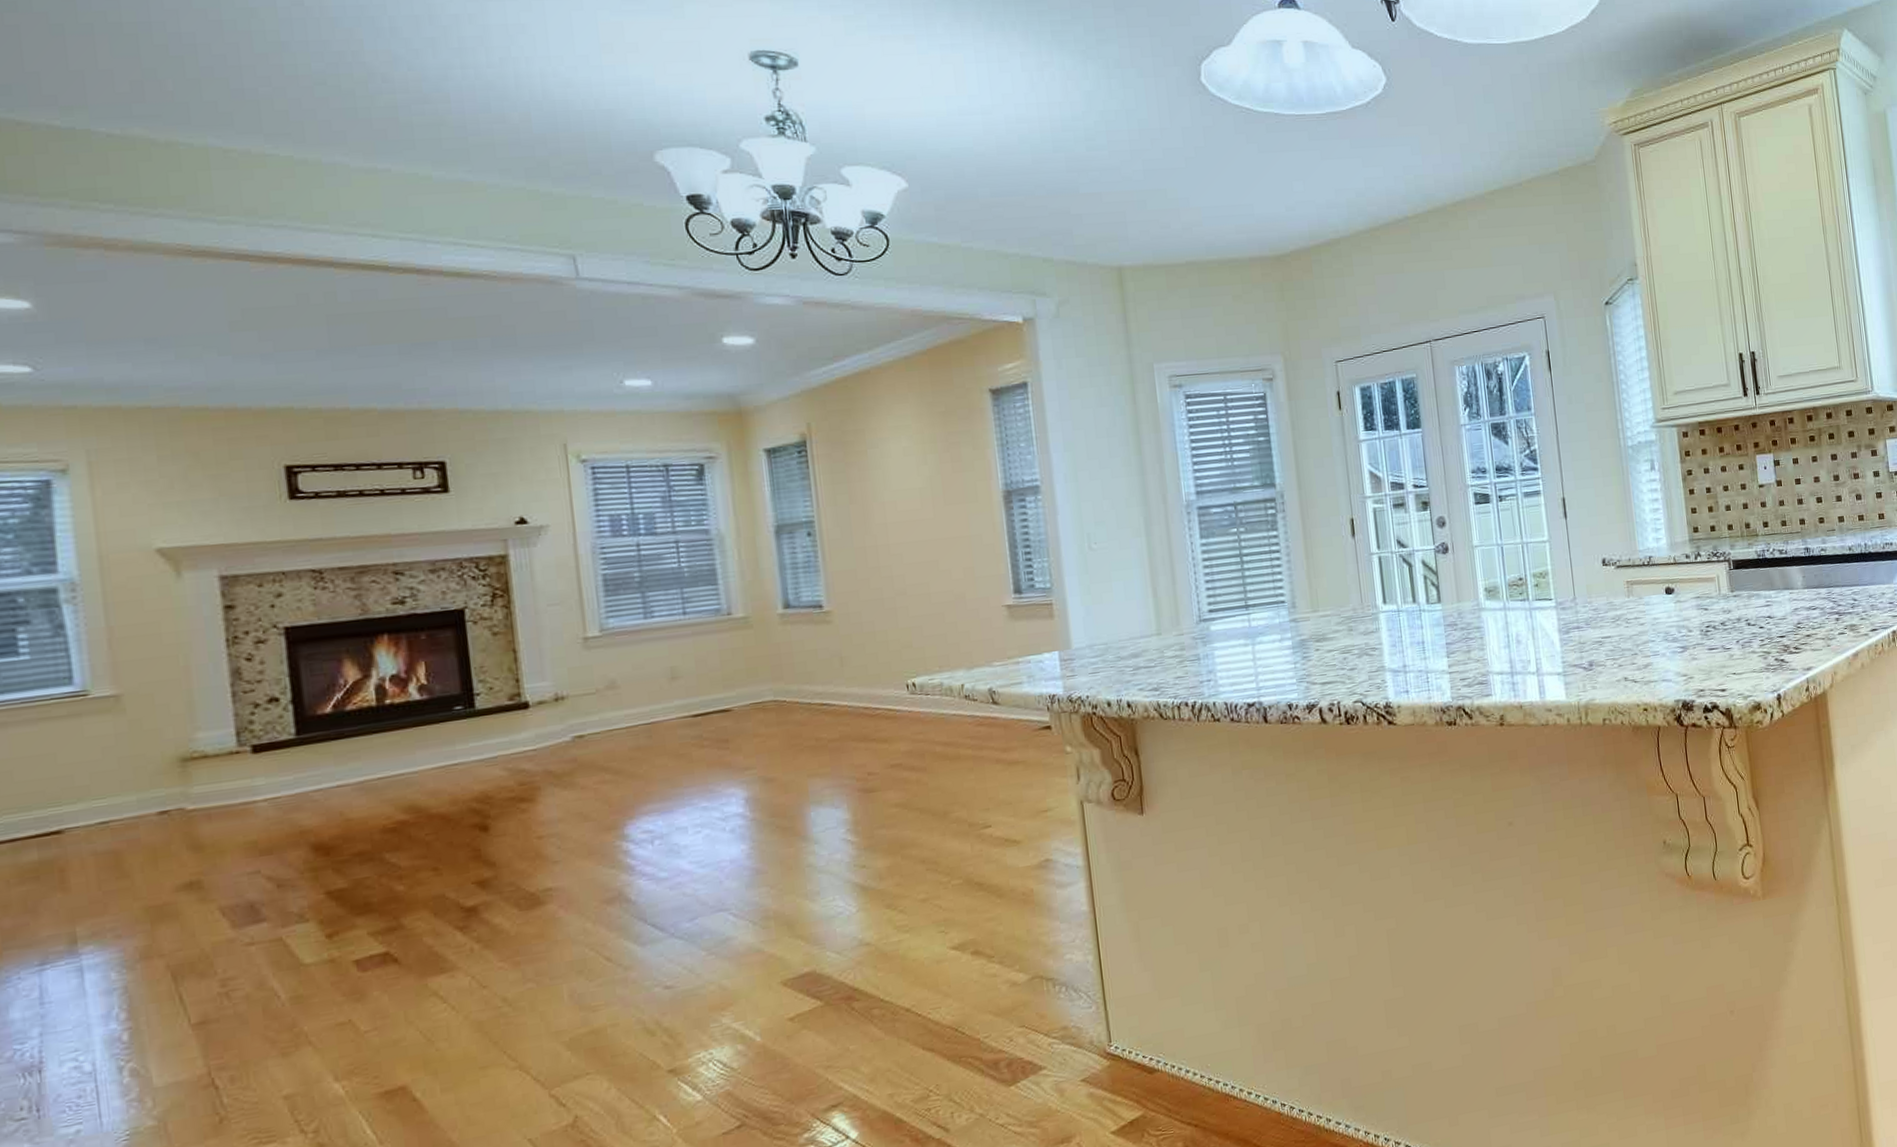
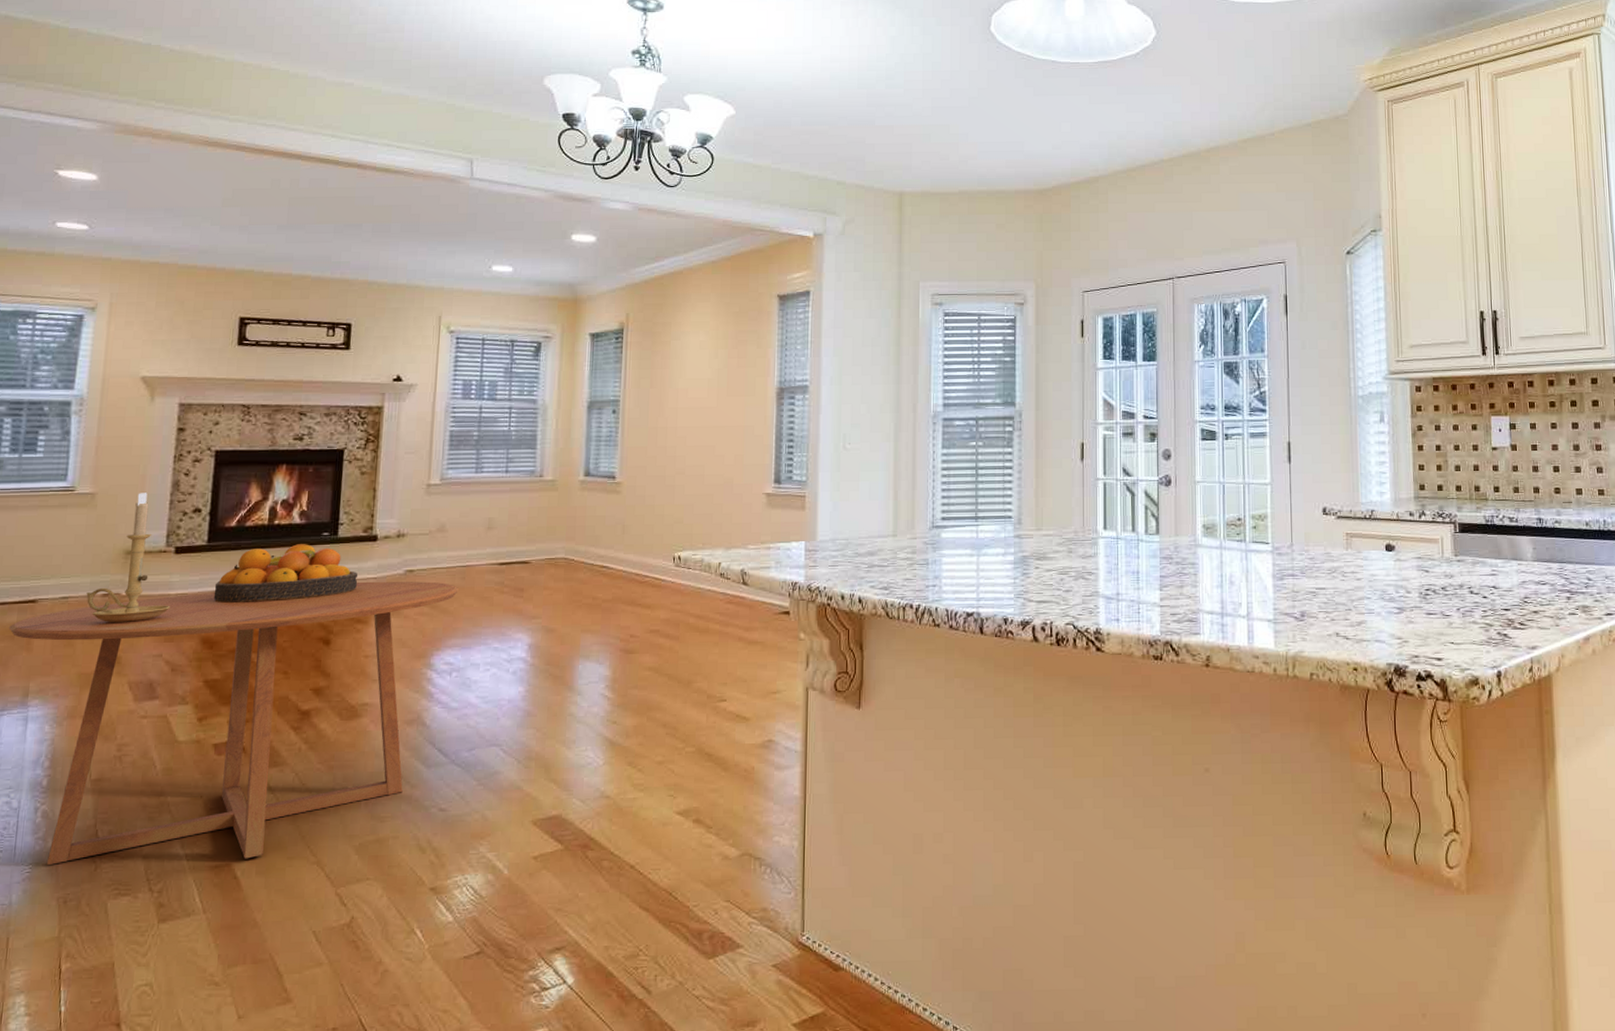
dining table: none [27,744,646,1129] -> present [8,581,459,866]
candle holder: none [134,686,260,844] -> present [86,493,171,624]
fruit bowl: none [317,721,513,802] -> present [213,544,358,603]

